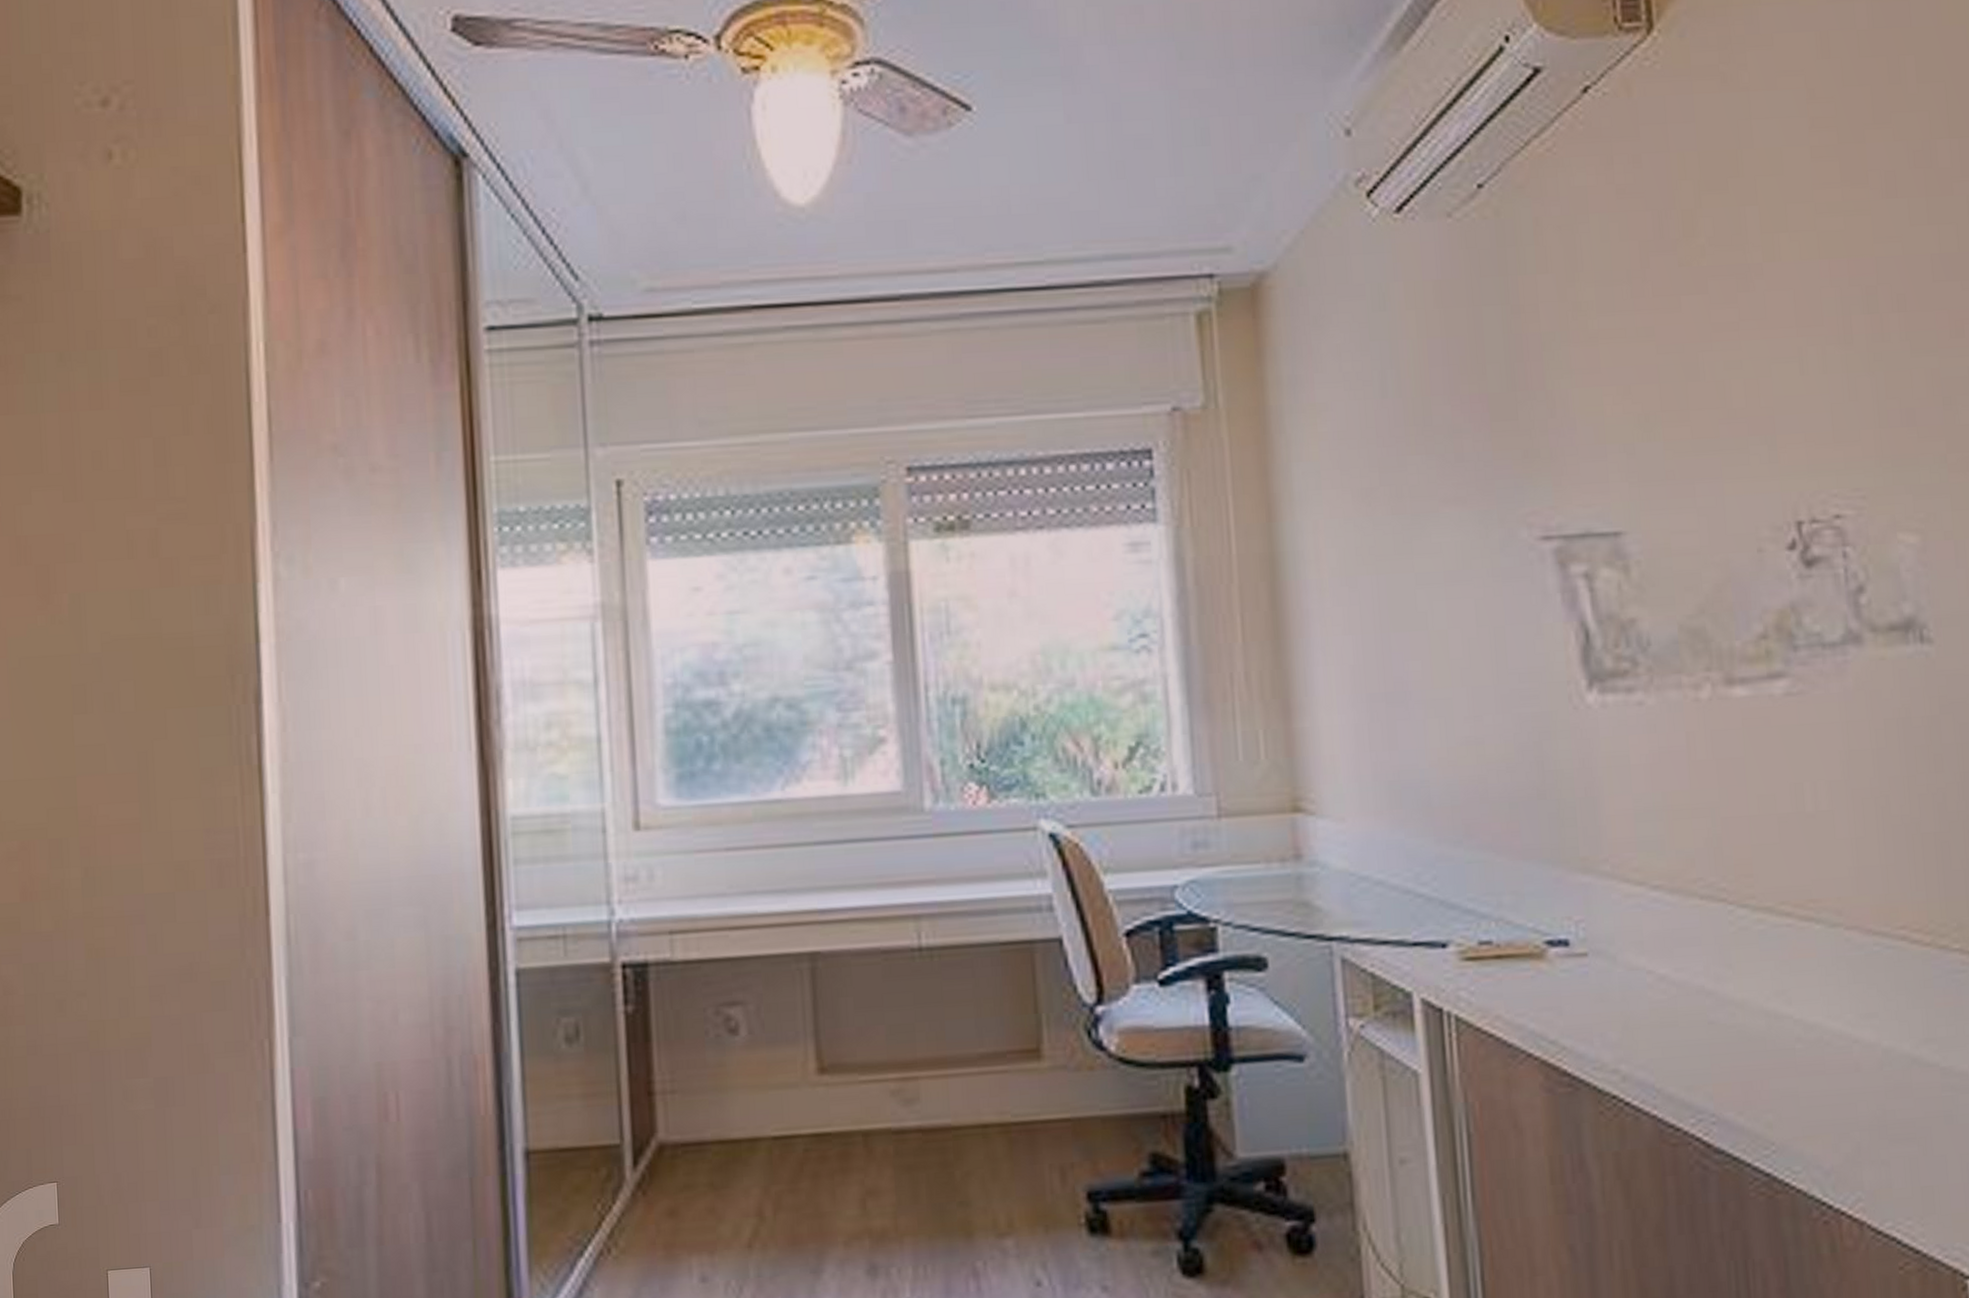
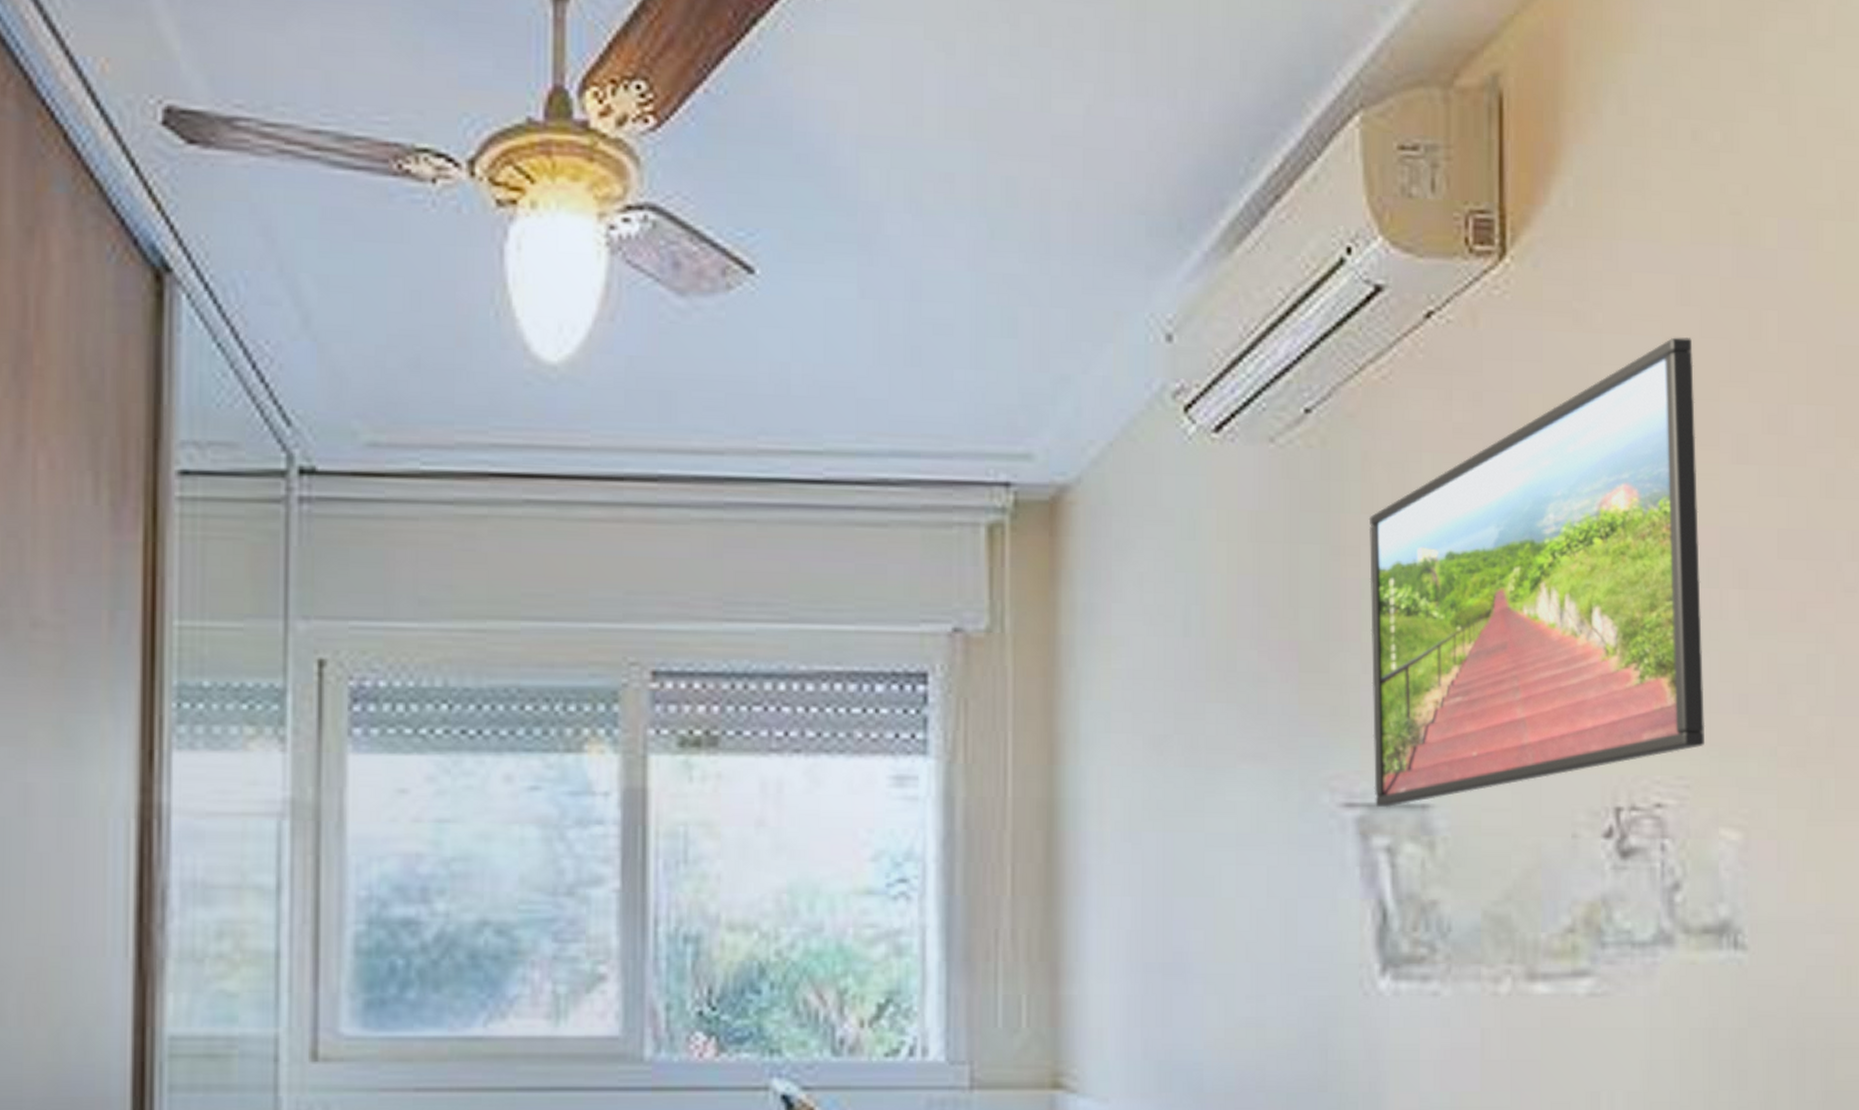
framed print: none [1544,87,1877,539] -> present [1368,337,1706,808]

